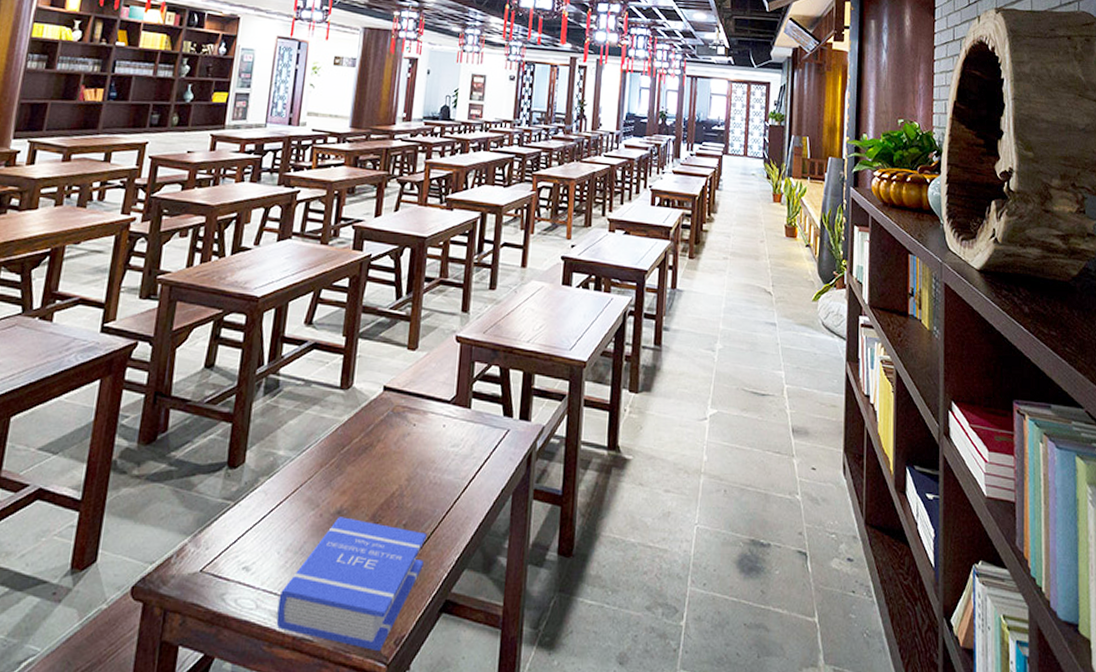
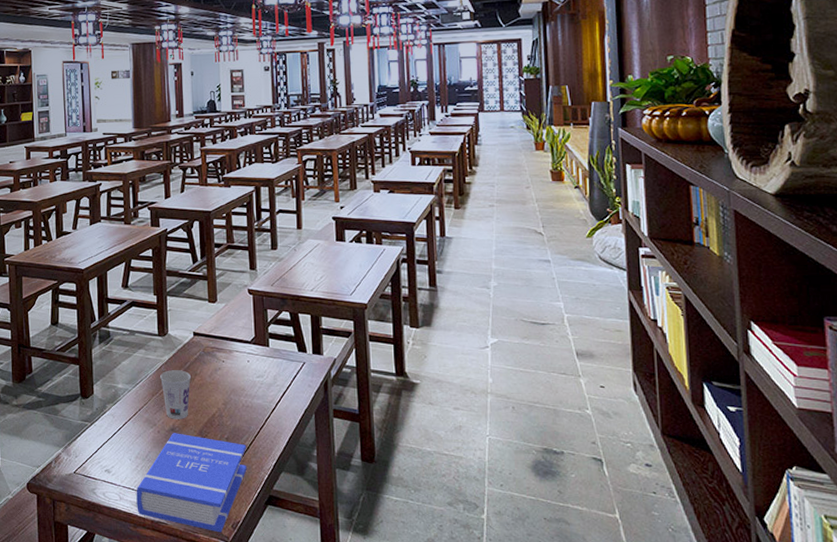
cup: none [334,434,372,499] -> present [160,370,191,419]

